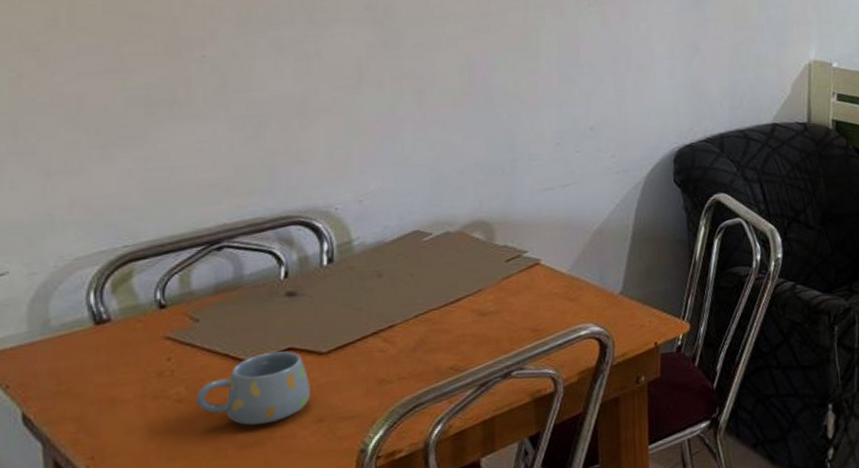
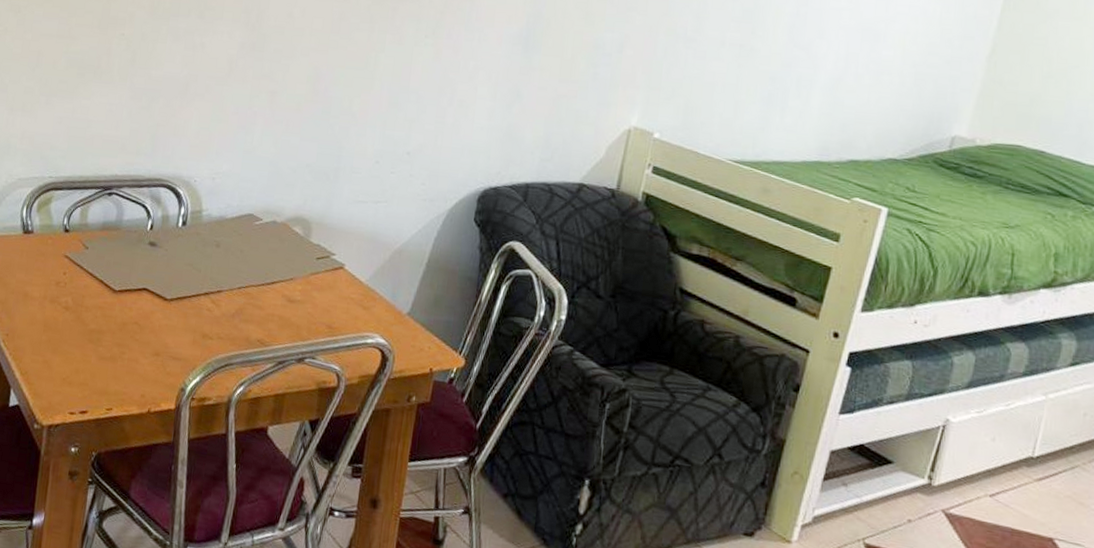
mug: present [196,350,310,426] -> none [77,287,155,346]

